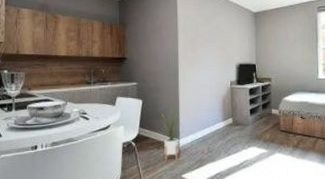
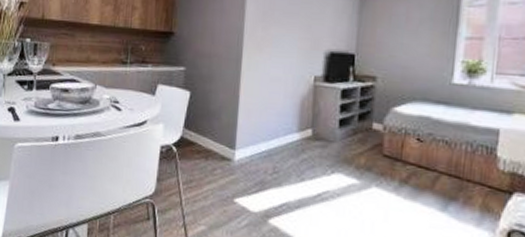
house plant: present [161,108,182,163] -> none [211,106,240,179]

